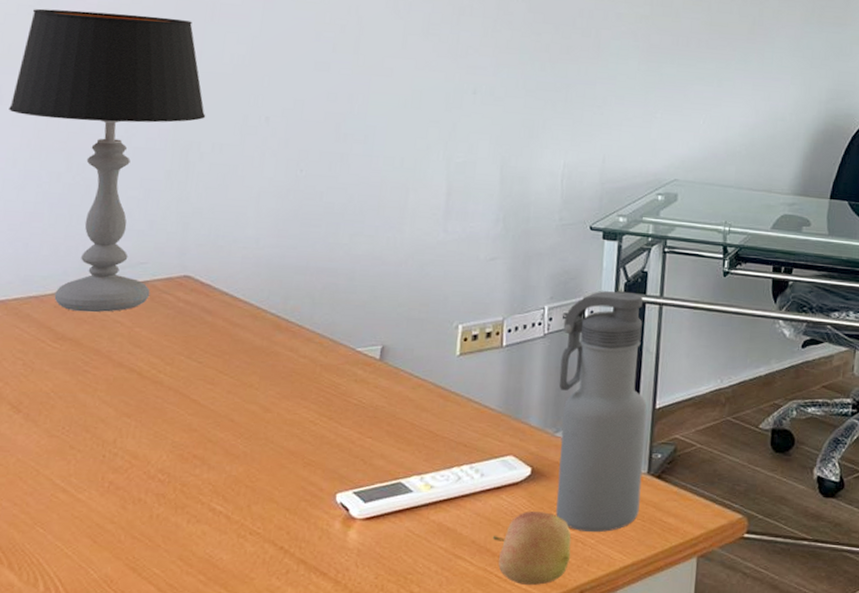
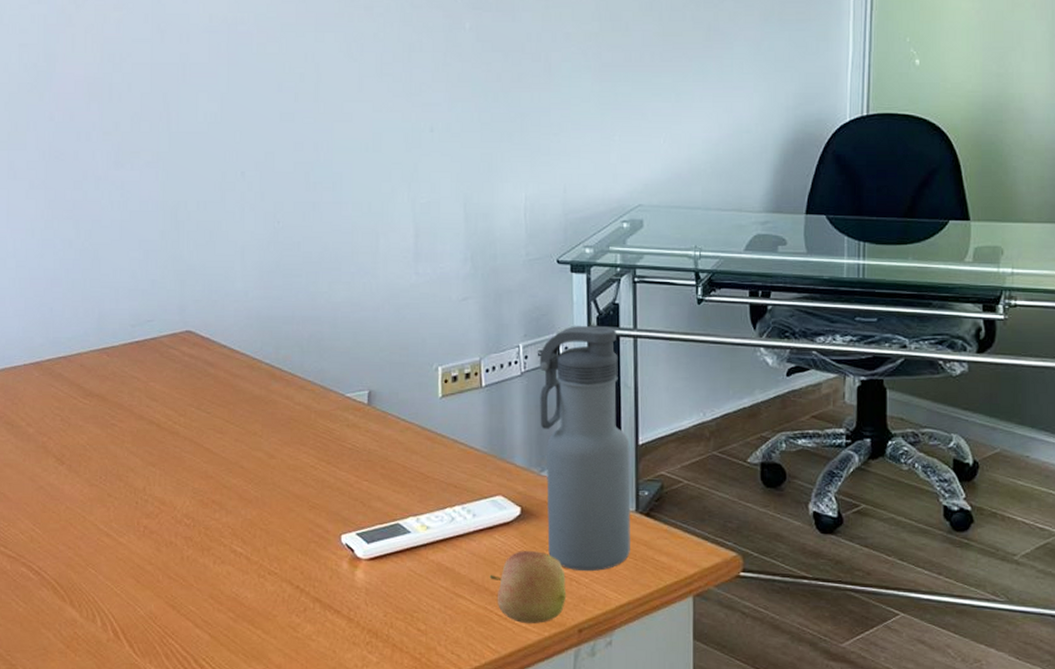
table lamp: present [9,8,206,313] -> none [22,82,189,370]

